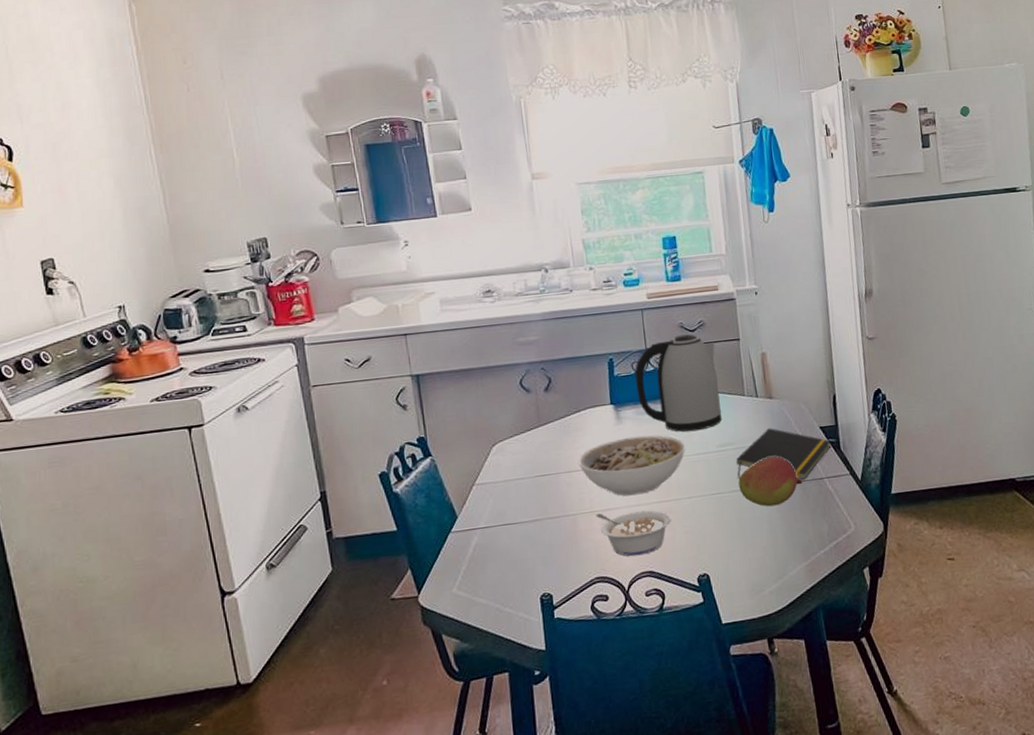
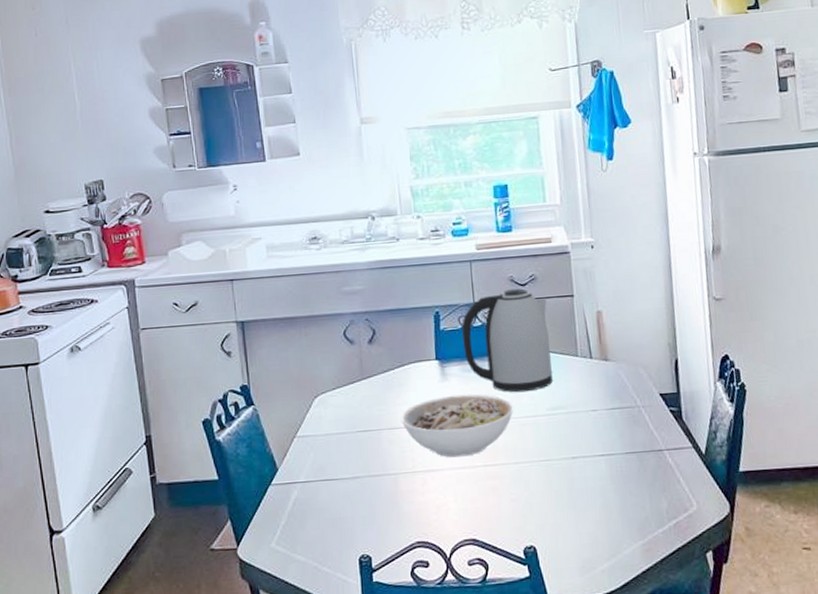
legume: present [596,510,671,556] -> none [418,473,497,522]
notepad: present [736,428,831,480] -> none [567,392,672,450]
fruit: present [738,456,803,507] -> none [569,423,640,478]

